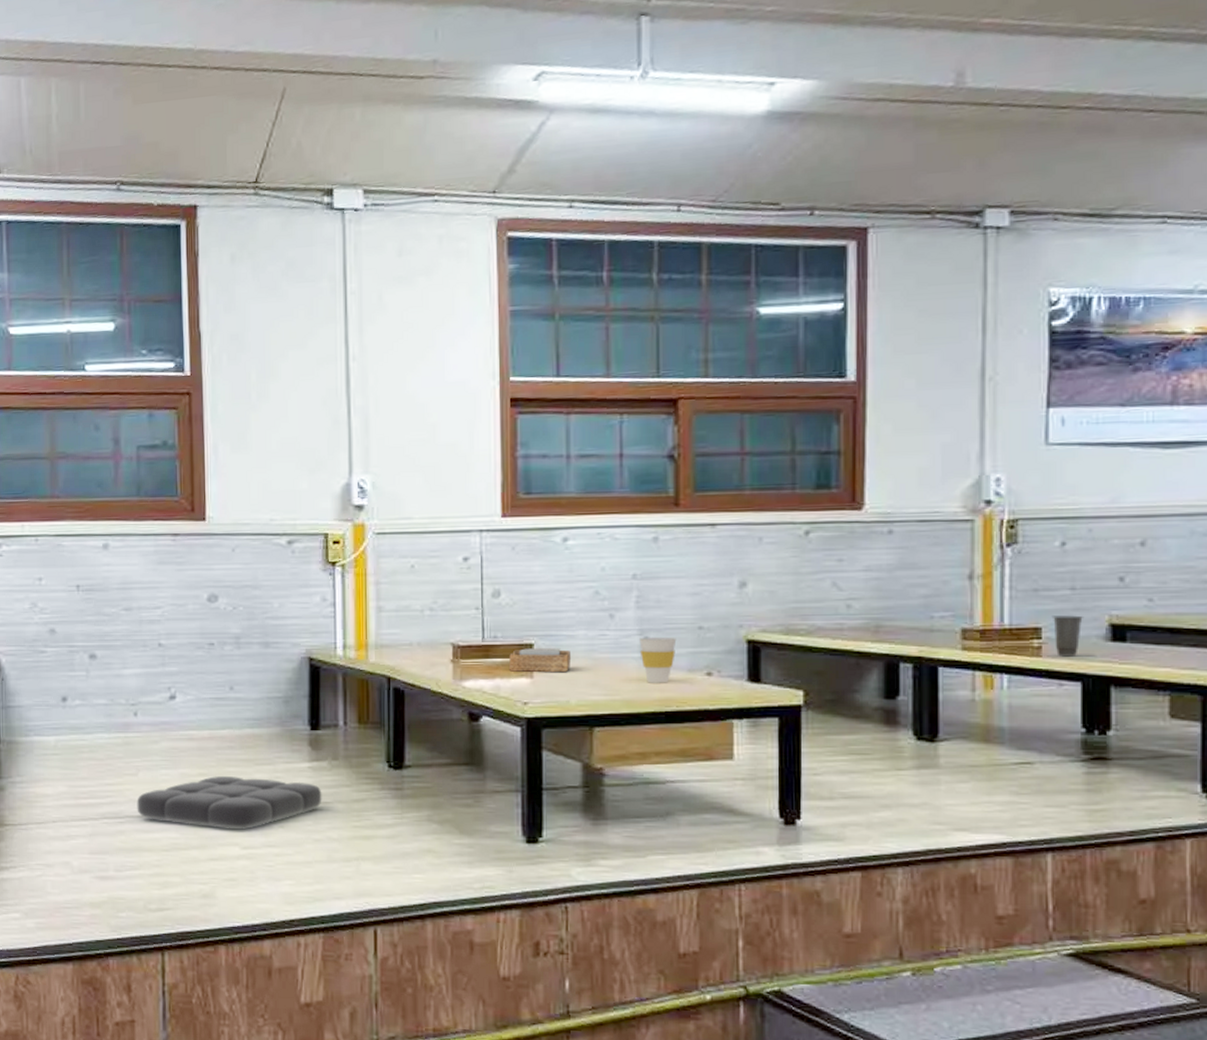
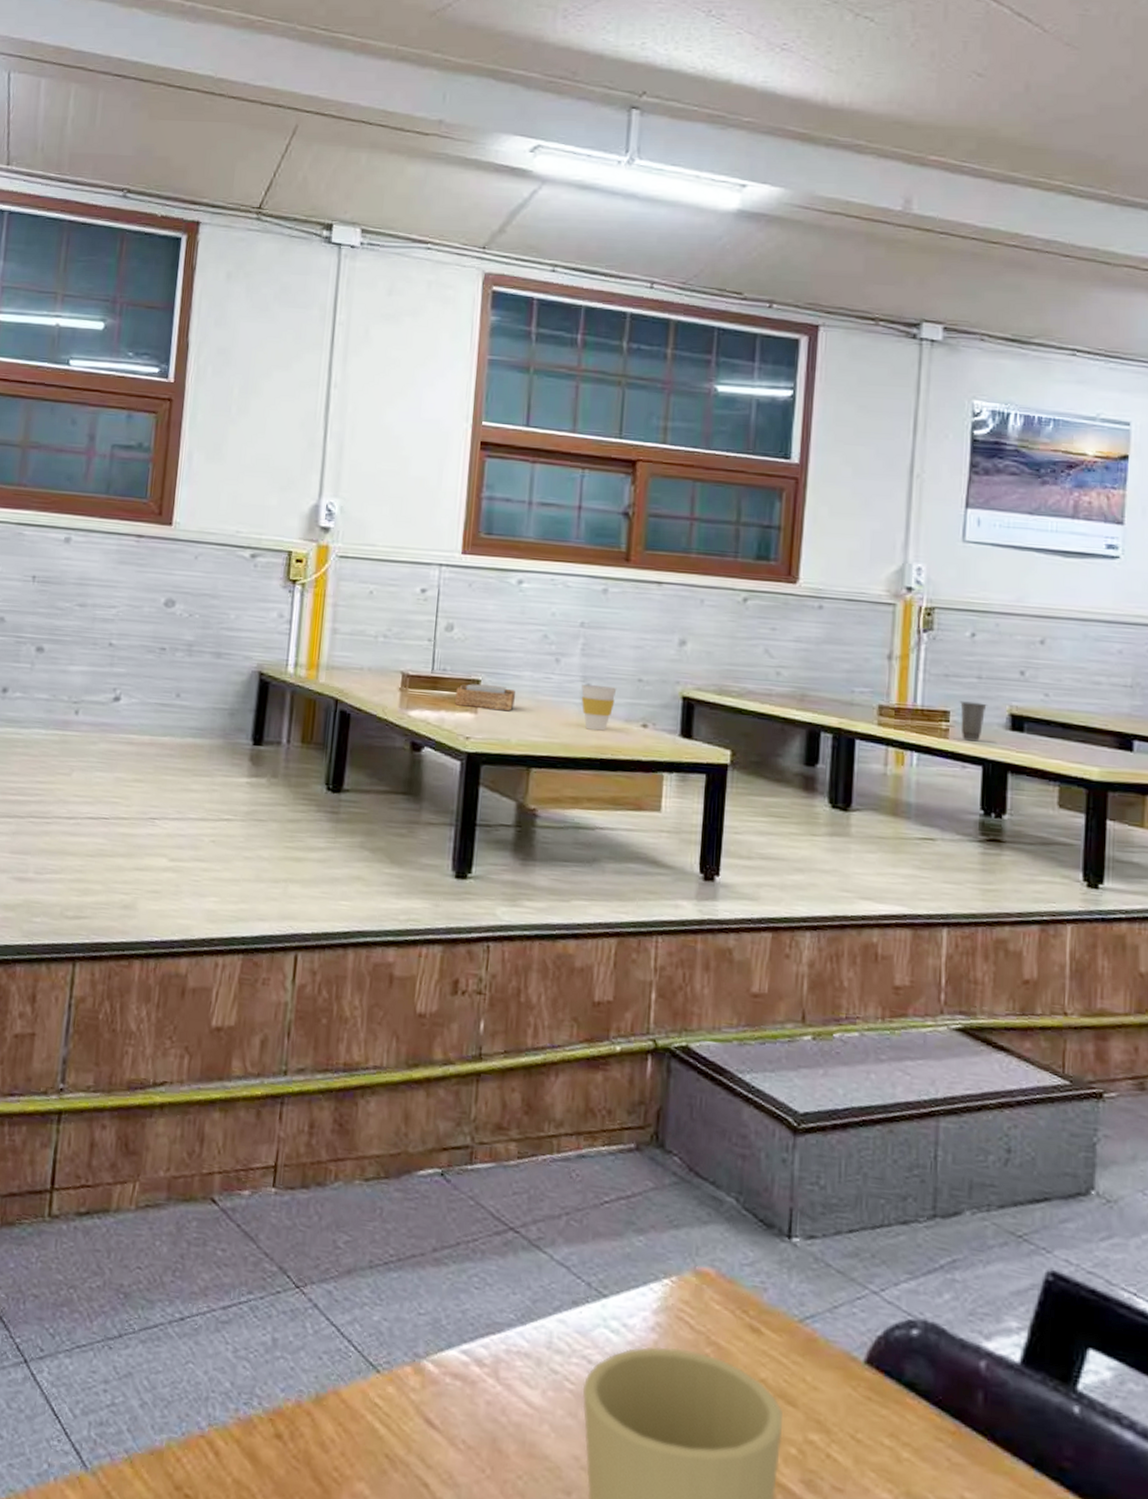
seat cushion: present [137,776,322,829] -> none [65,783,258,840]

